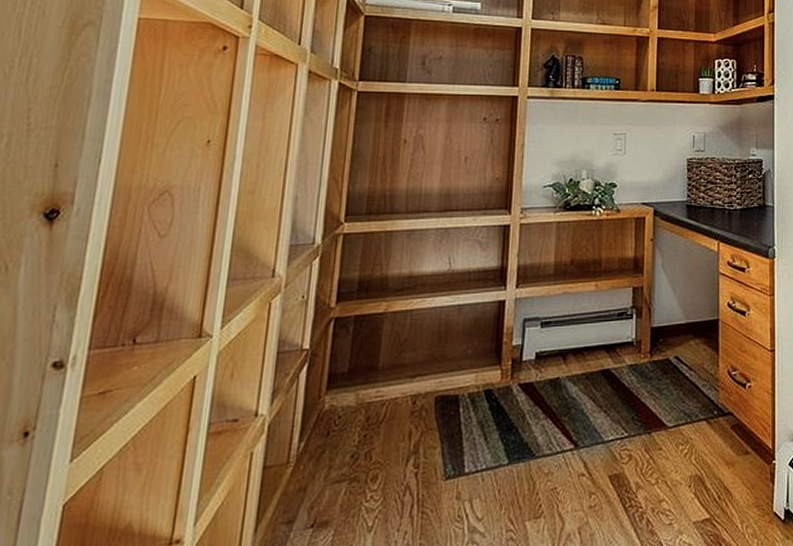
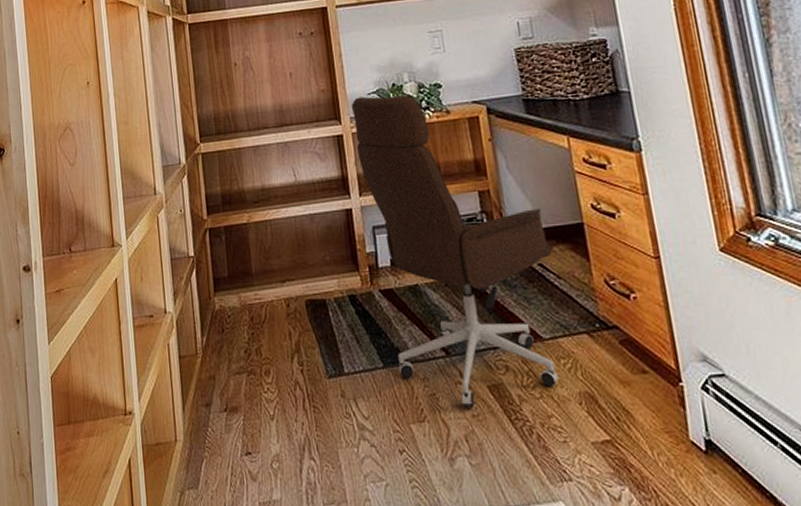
office chair: none [522,189,689,499] -> present [351,95,559,408]

